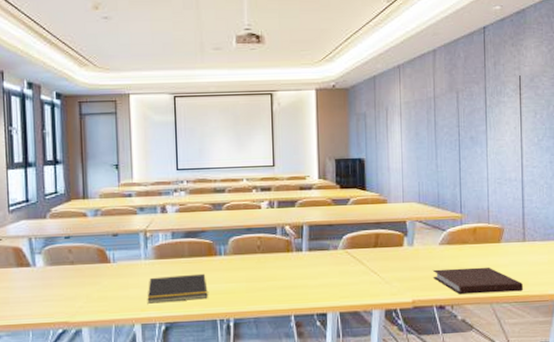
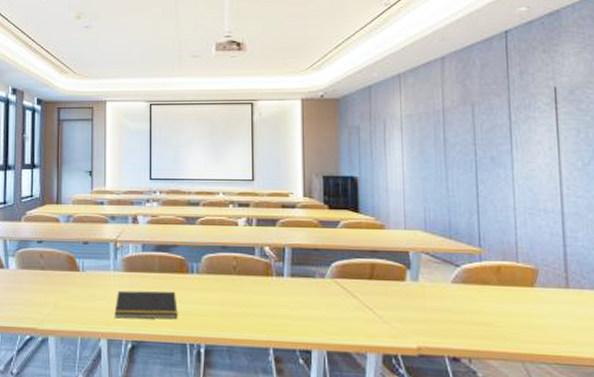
notebook: present [432,267,523,295] -> none [443,312,567,351]

